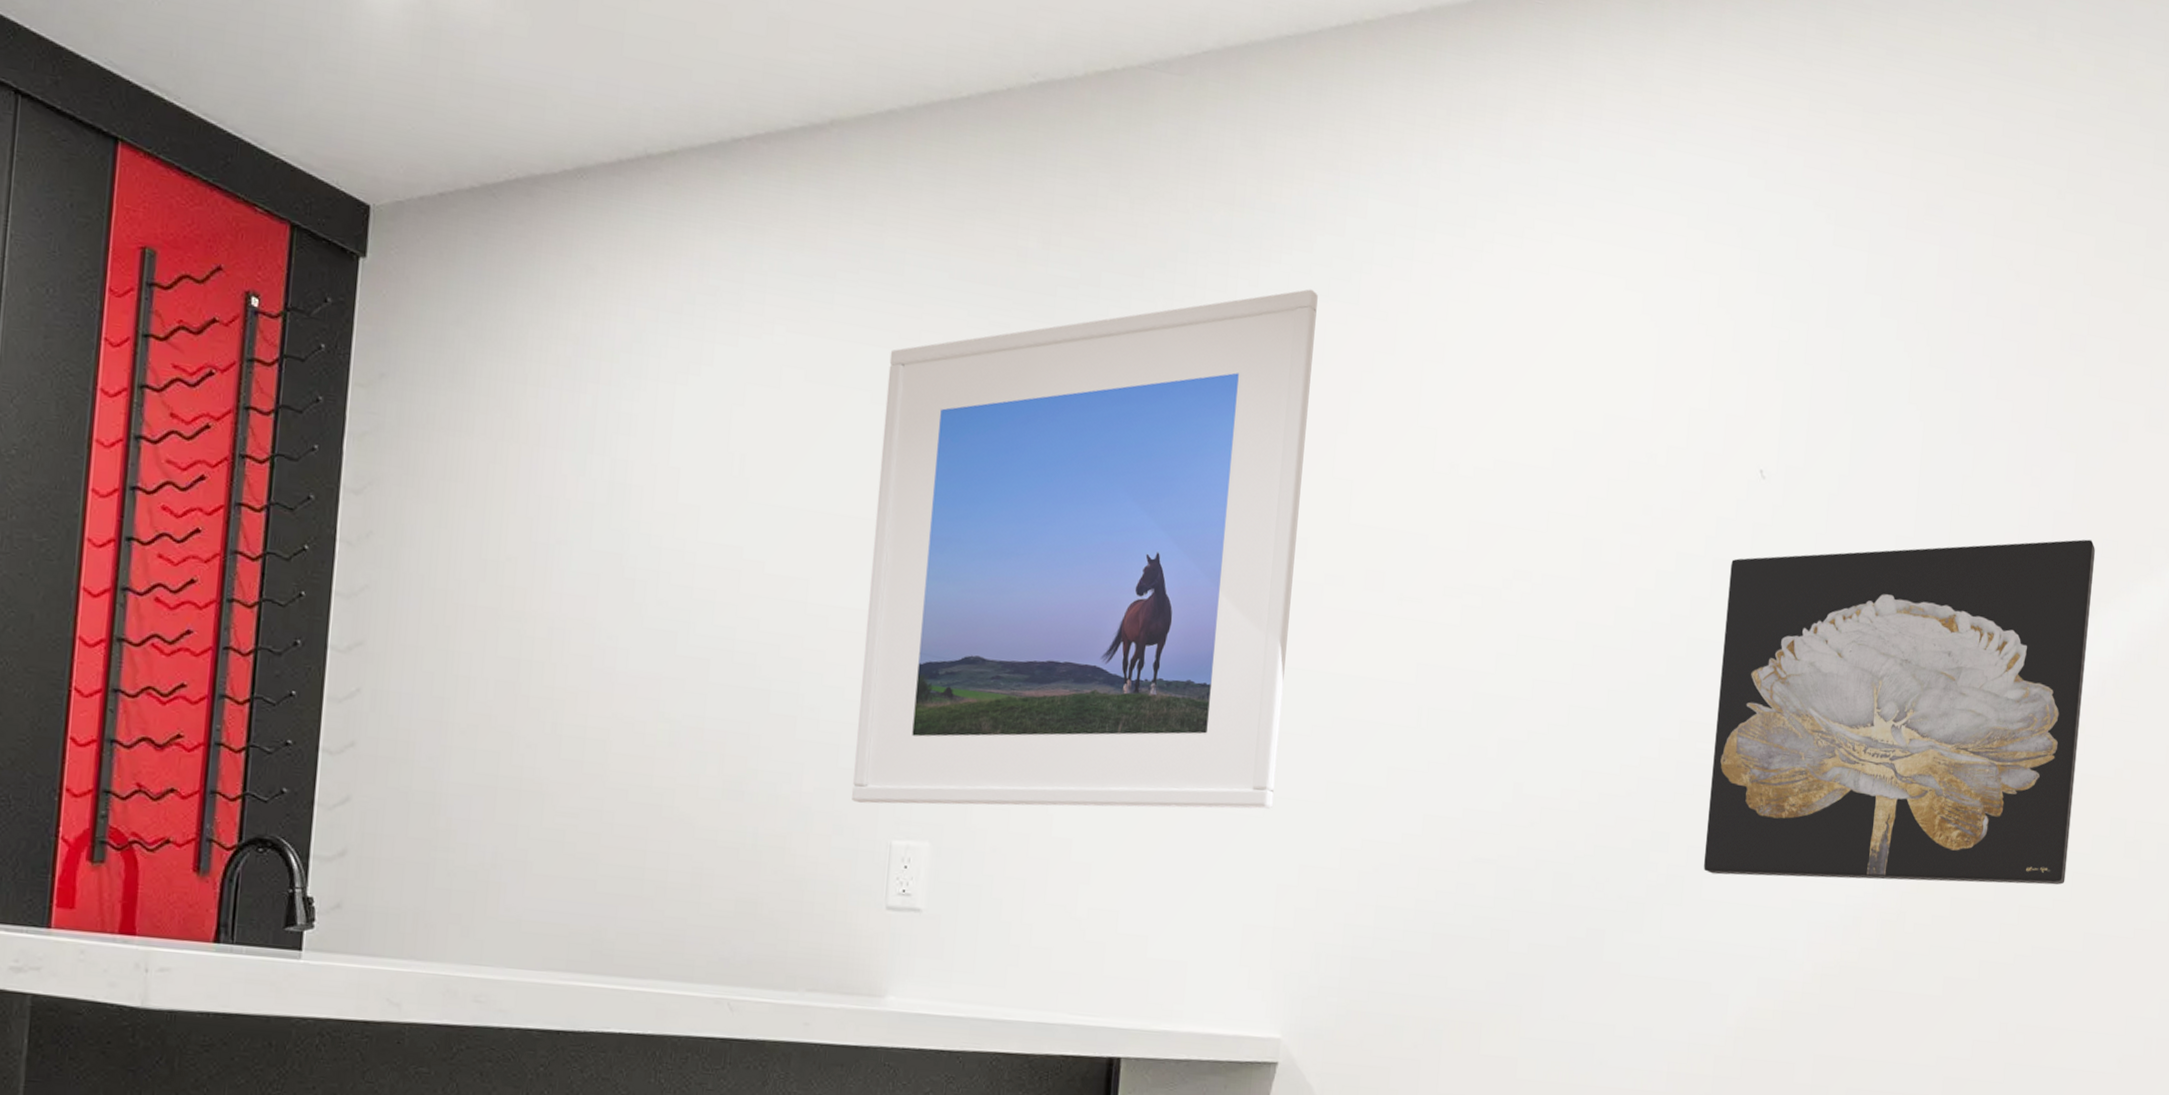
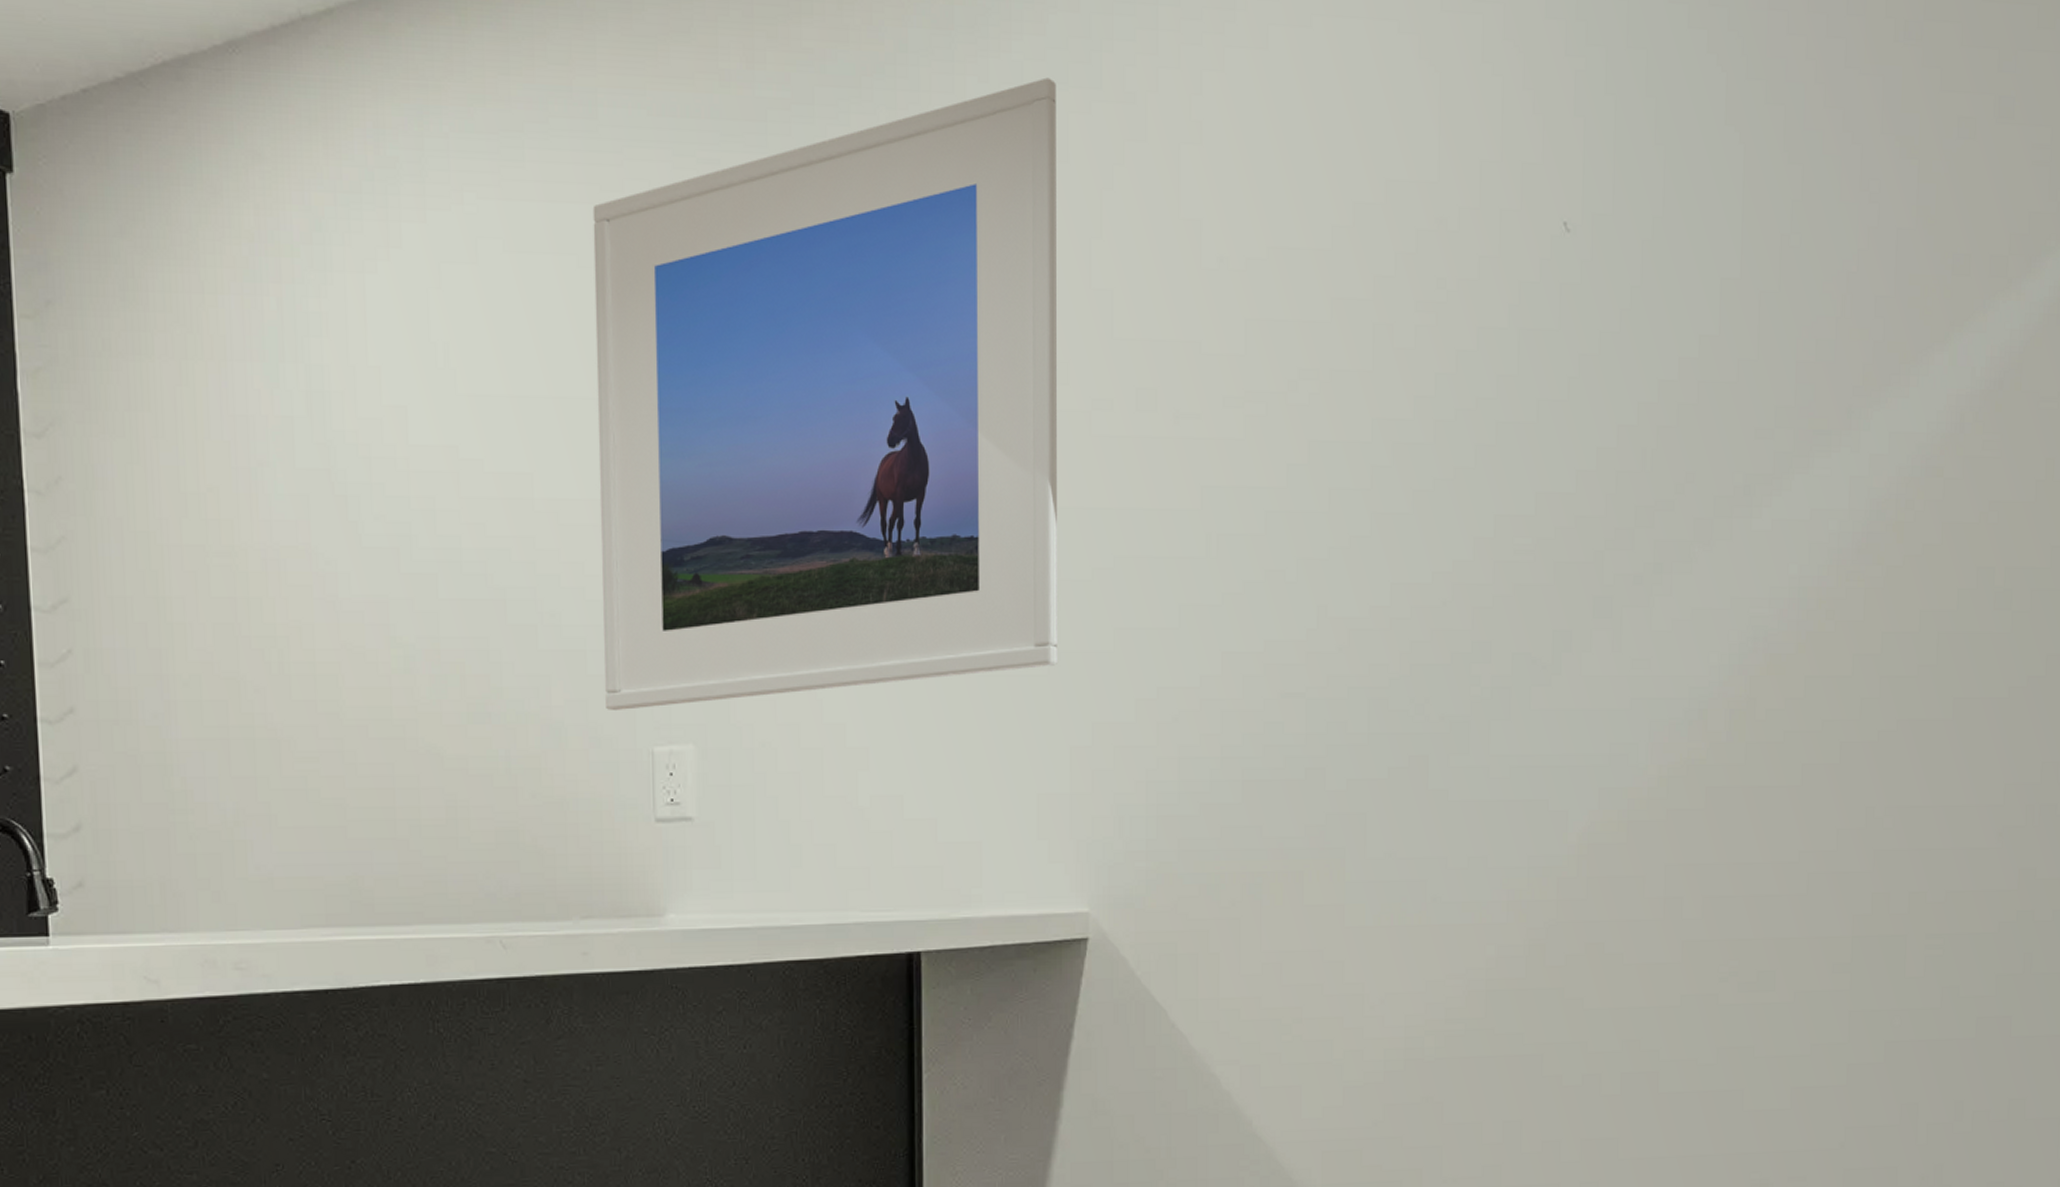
wall art: present [1704,539,2095,885] -> none [1531,256,1945,681]

